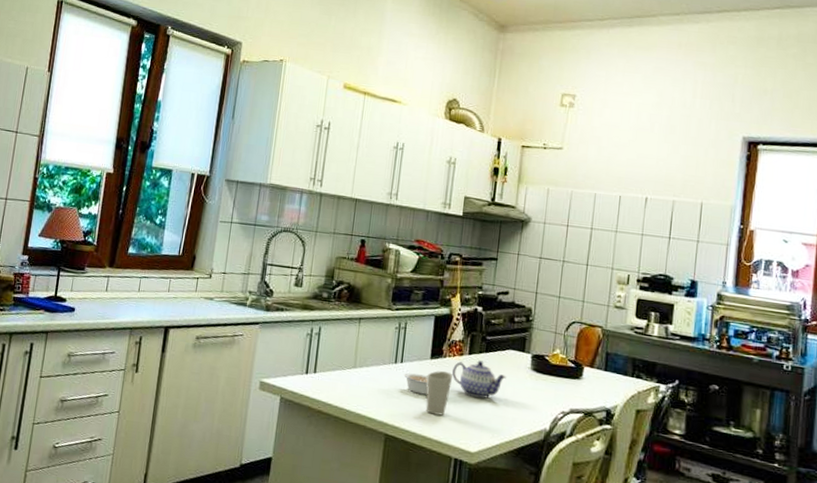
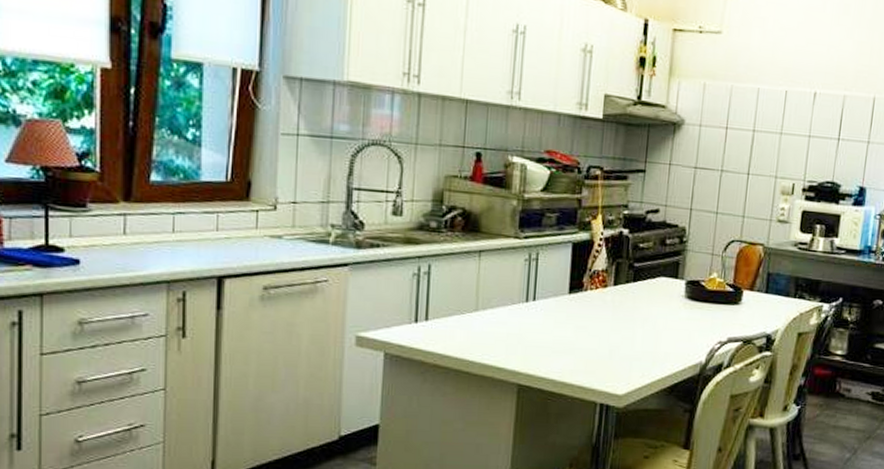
legume: present [404,373,429,395] -> none [537,312,567,336]
cup: present [425,370,453,416] -> none [564,306,596,358]
teapot: present [452,360,506,399] -> none [595,292,657,335]

